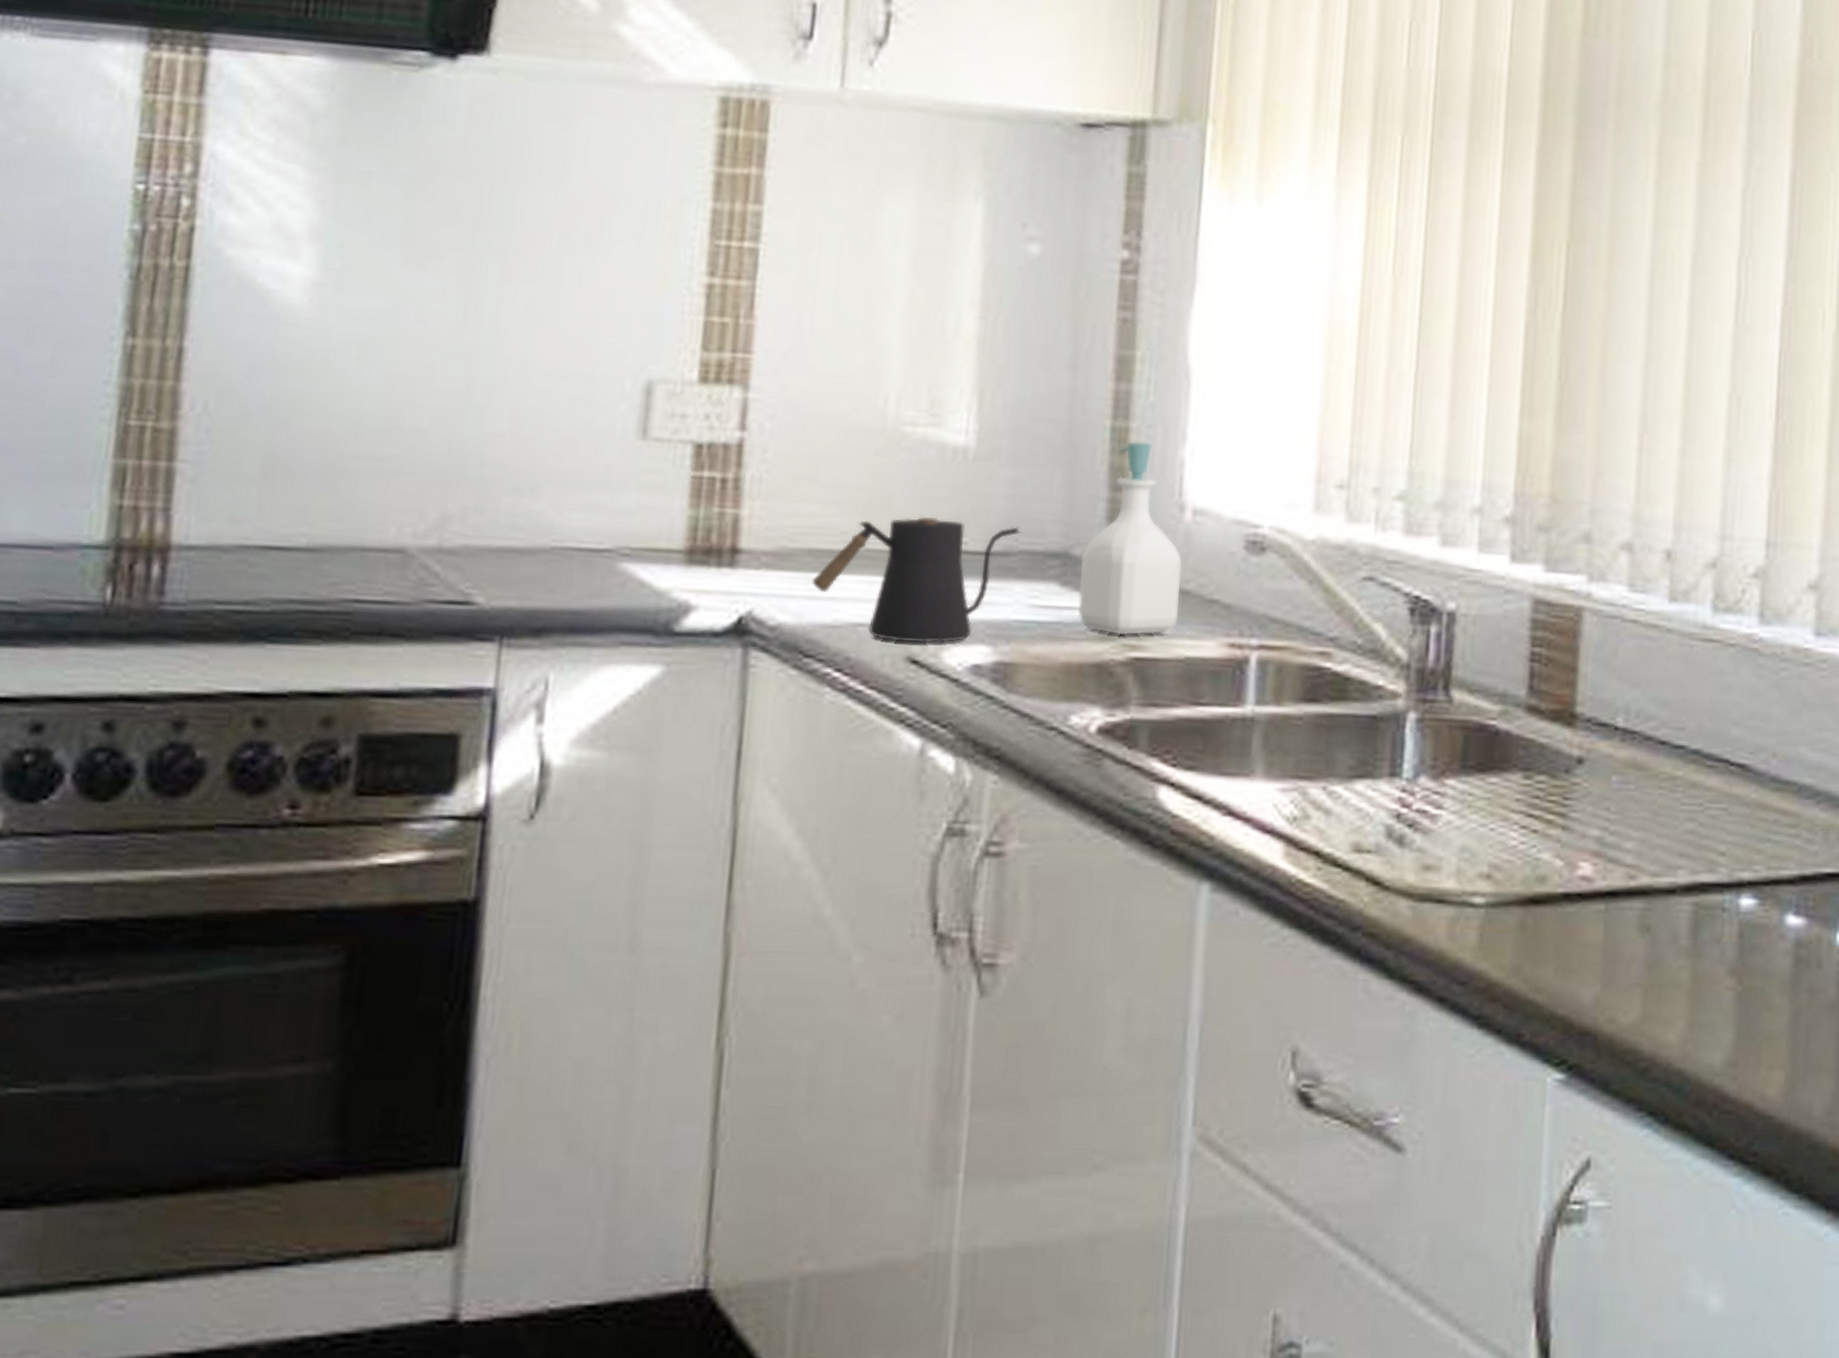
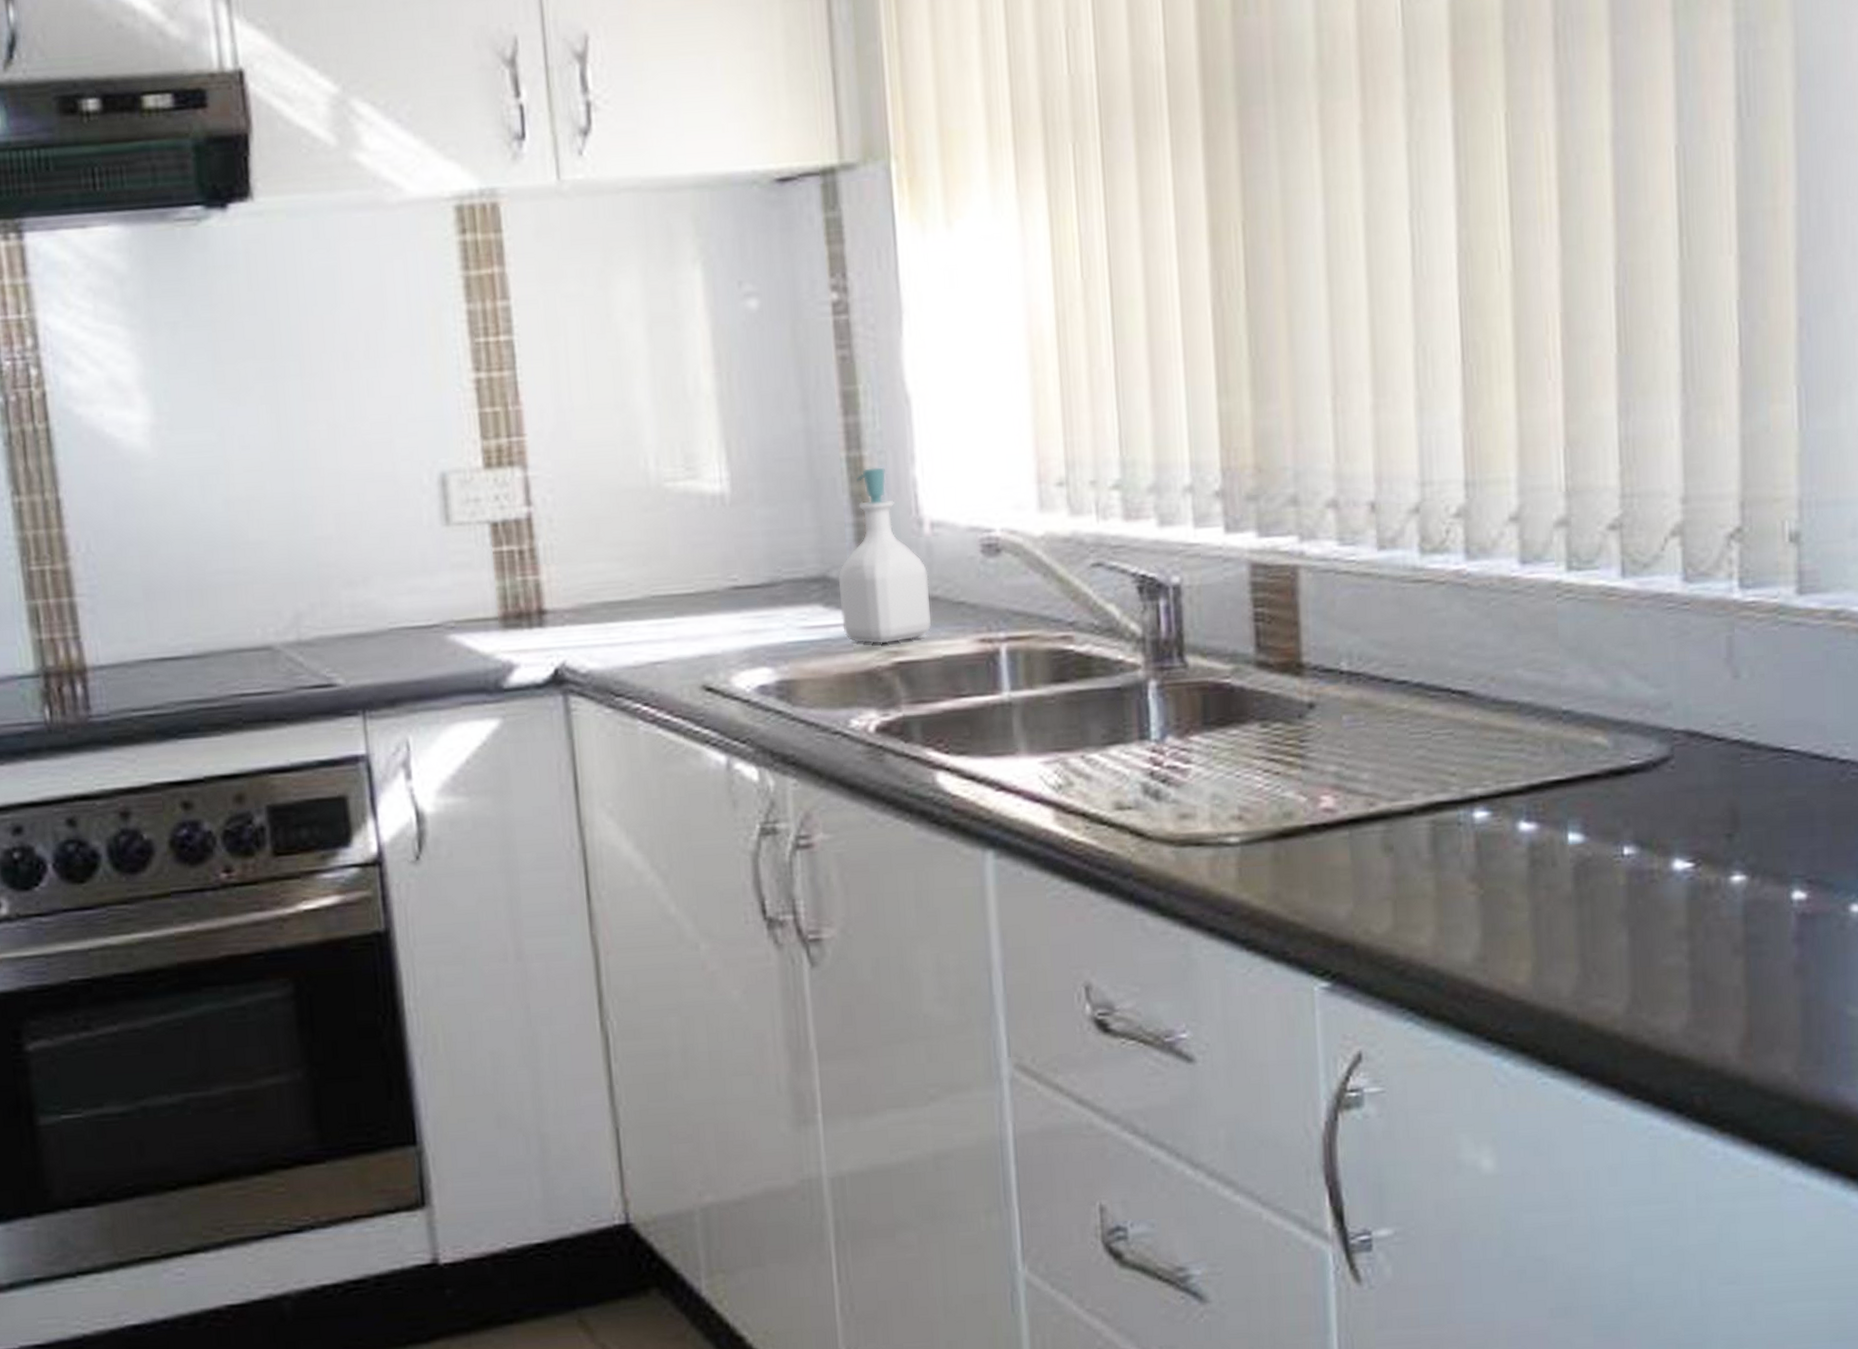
kettle: present [812,516,1021,644] -> none [610,559,782,674]

